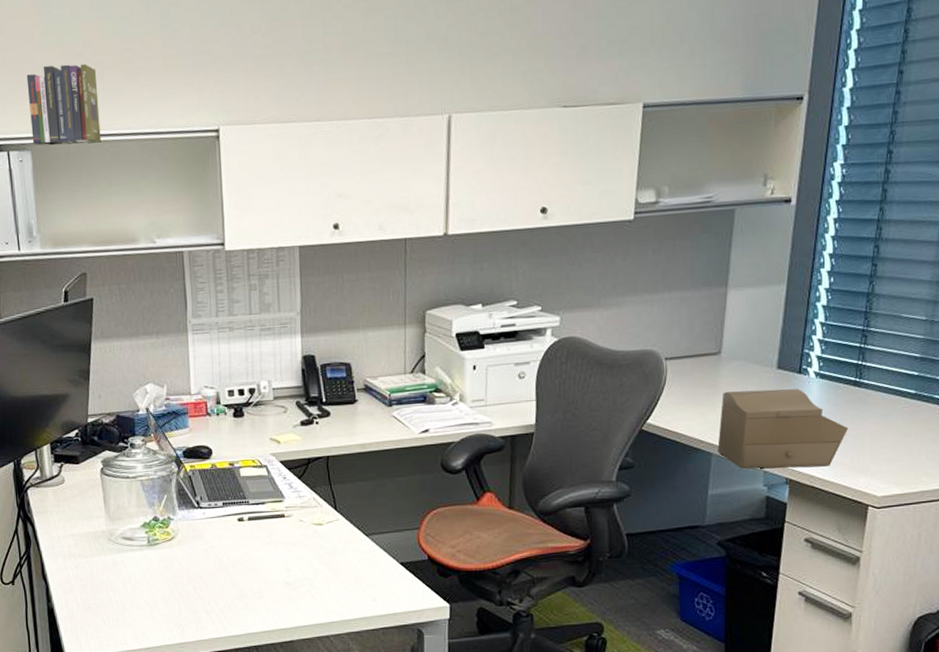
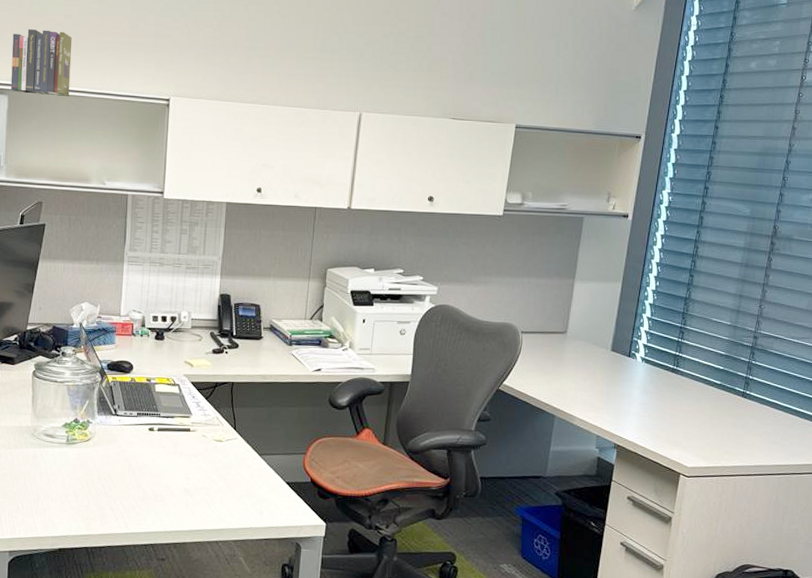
sewing box: present [717,389,849,469] -> none [560,365,667,437]

